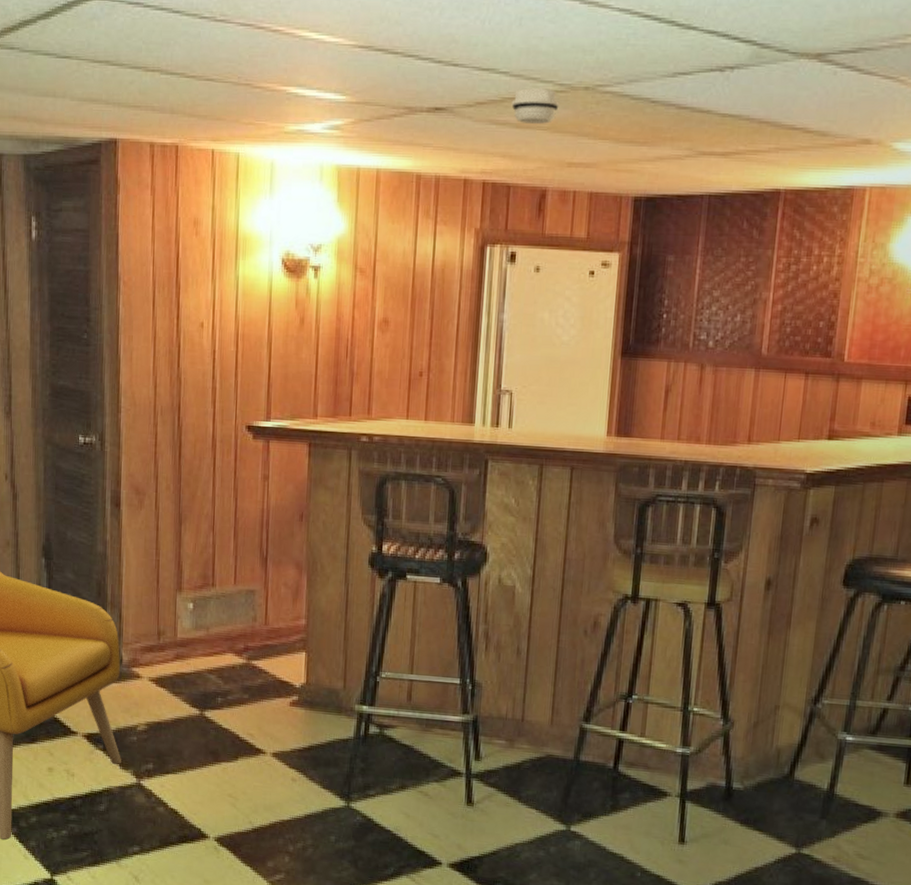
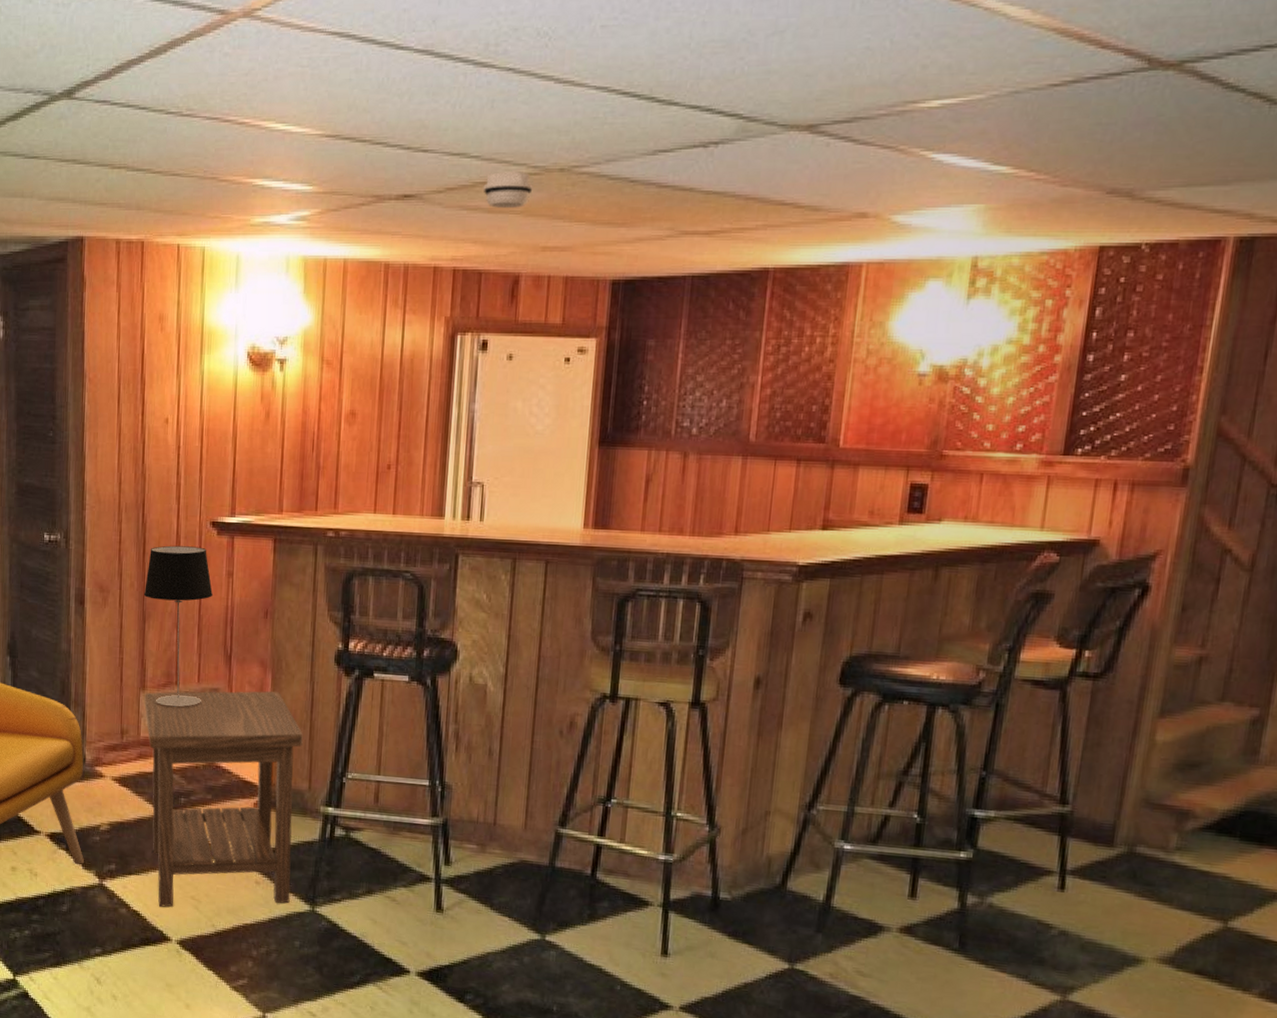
table lamp: none [179,449,249,609] -> present [143,545,214,707]
side table: none [181,592,338,805] -> present [144,691,303,907]

